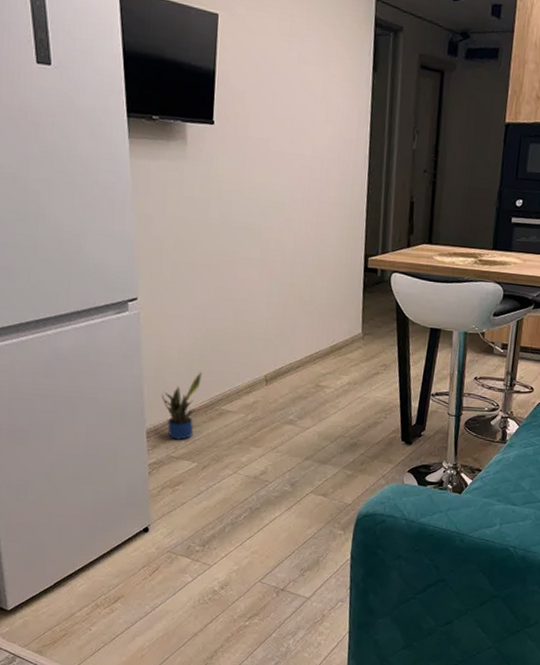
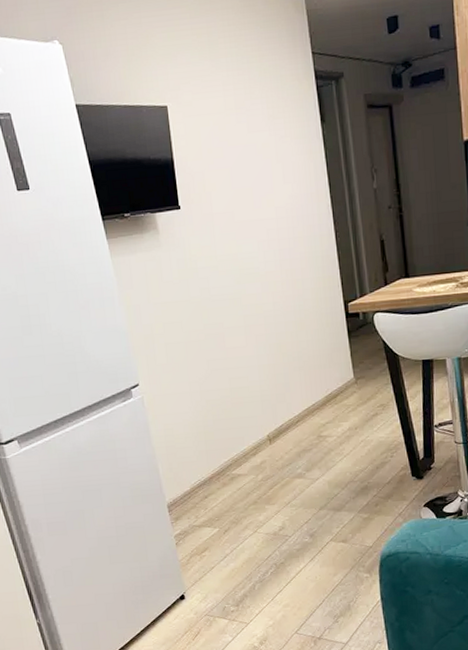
potted plant: present [161,372,202,440] -> none [175,442,210,510]

